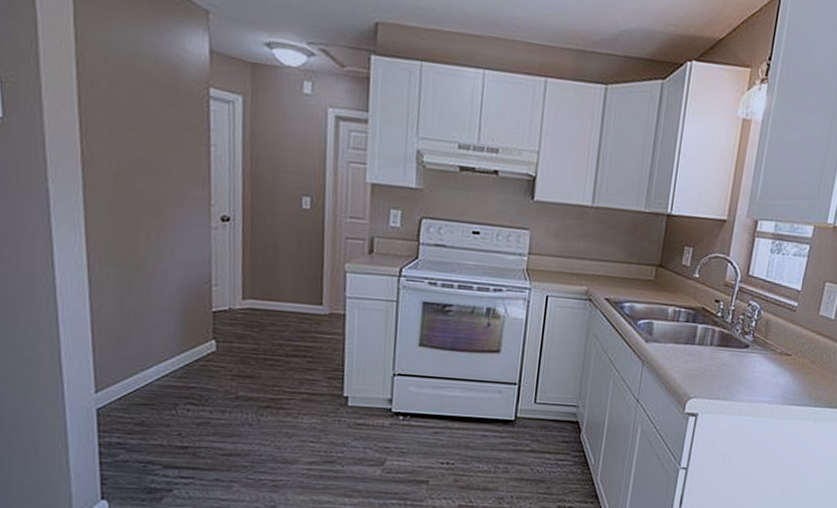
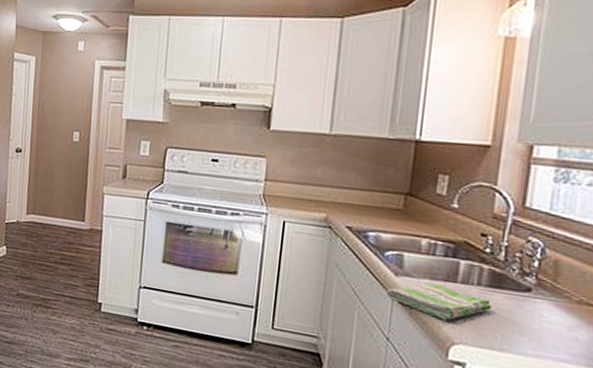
dish towel: none [637,346,720,379] -> present [385,283,493,321]

